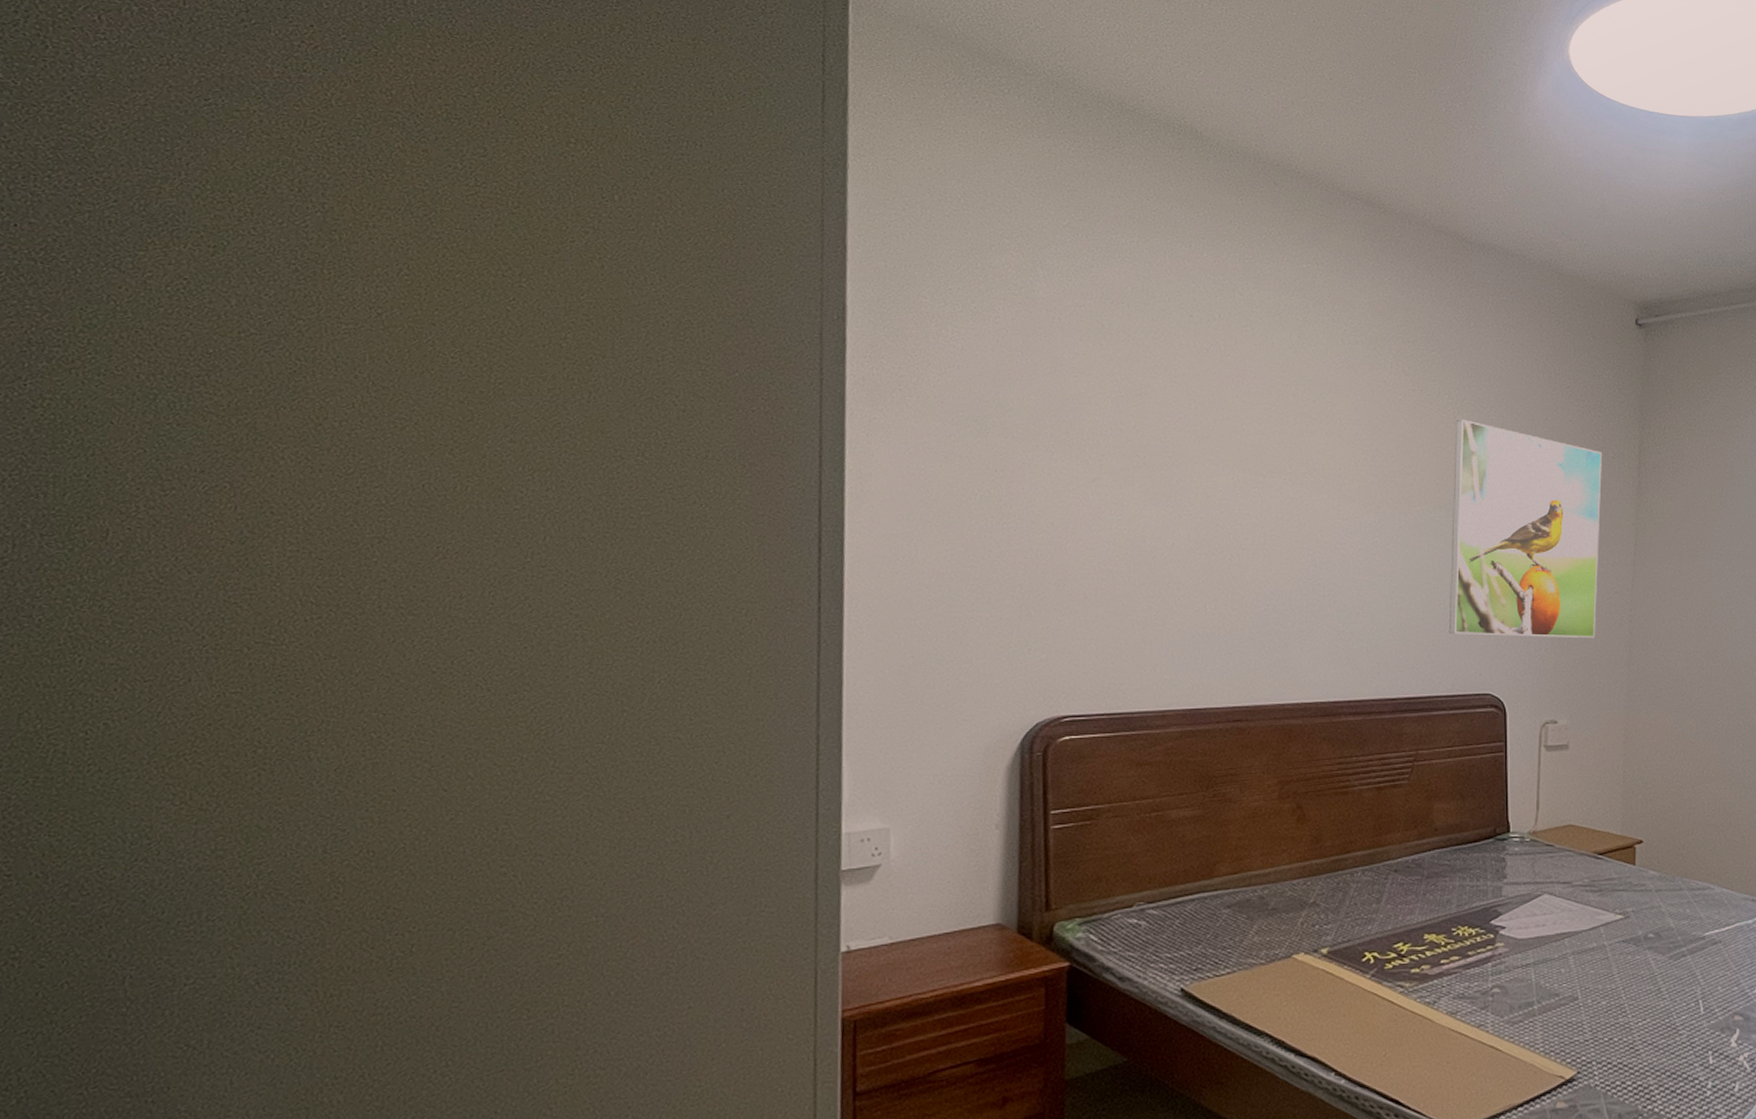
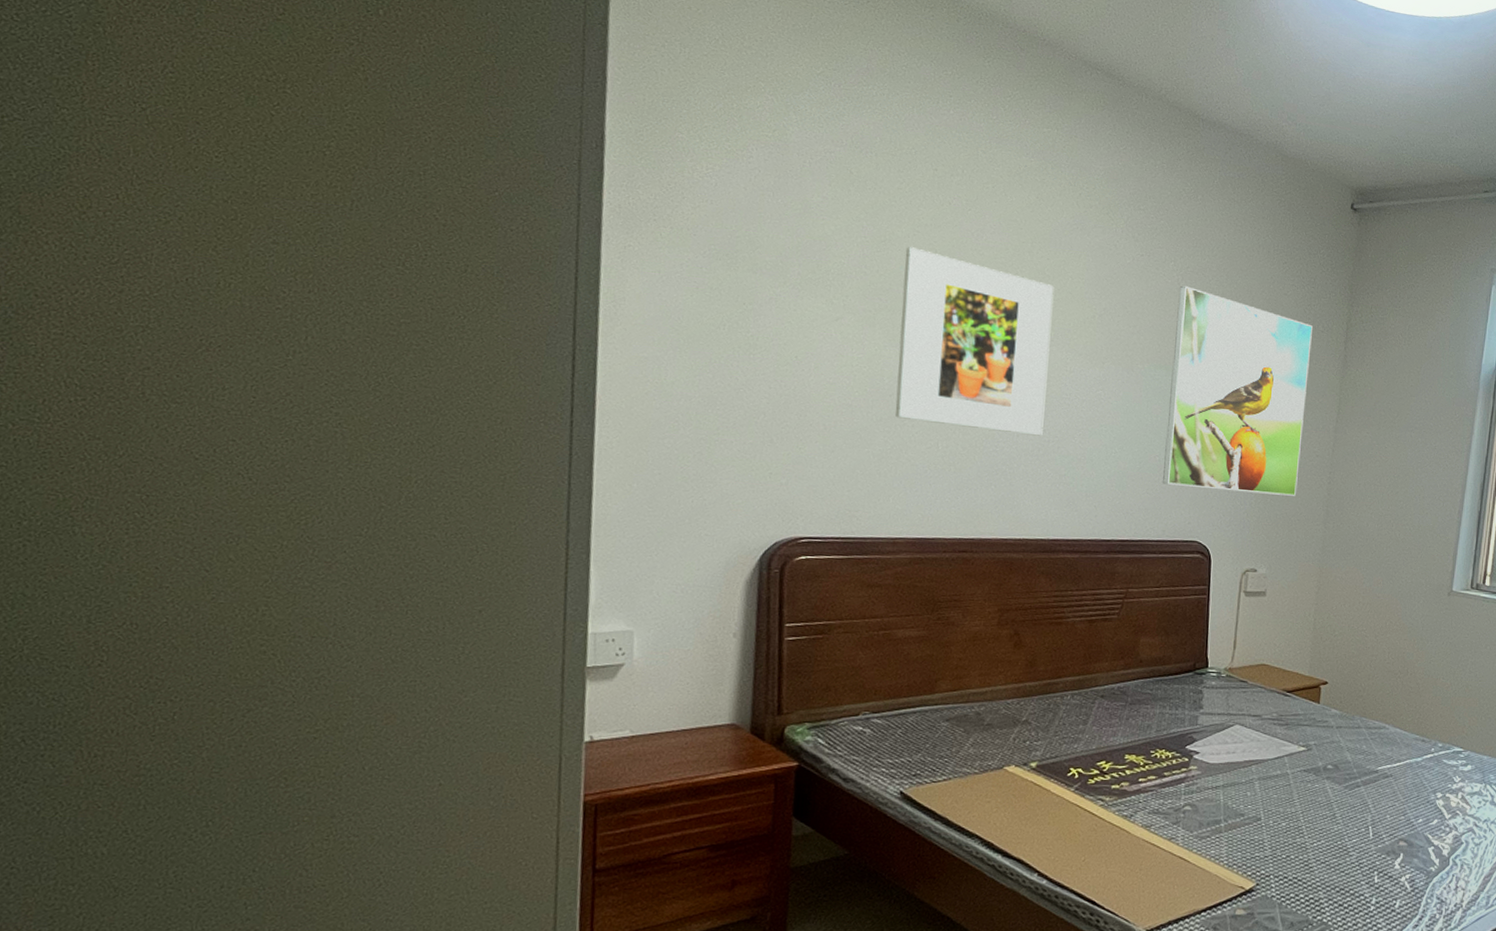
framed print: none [1158,399,1322,591] -> present [895,247,1054,436]

